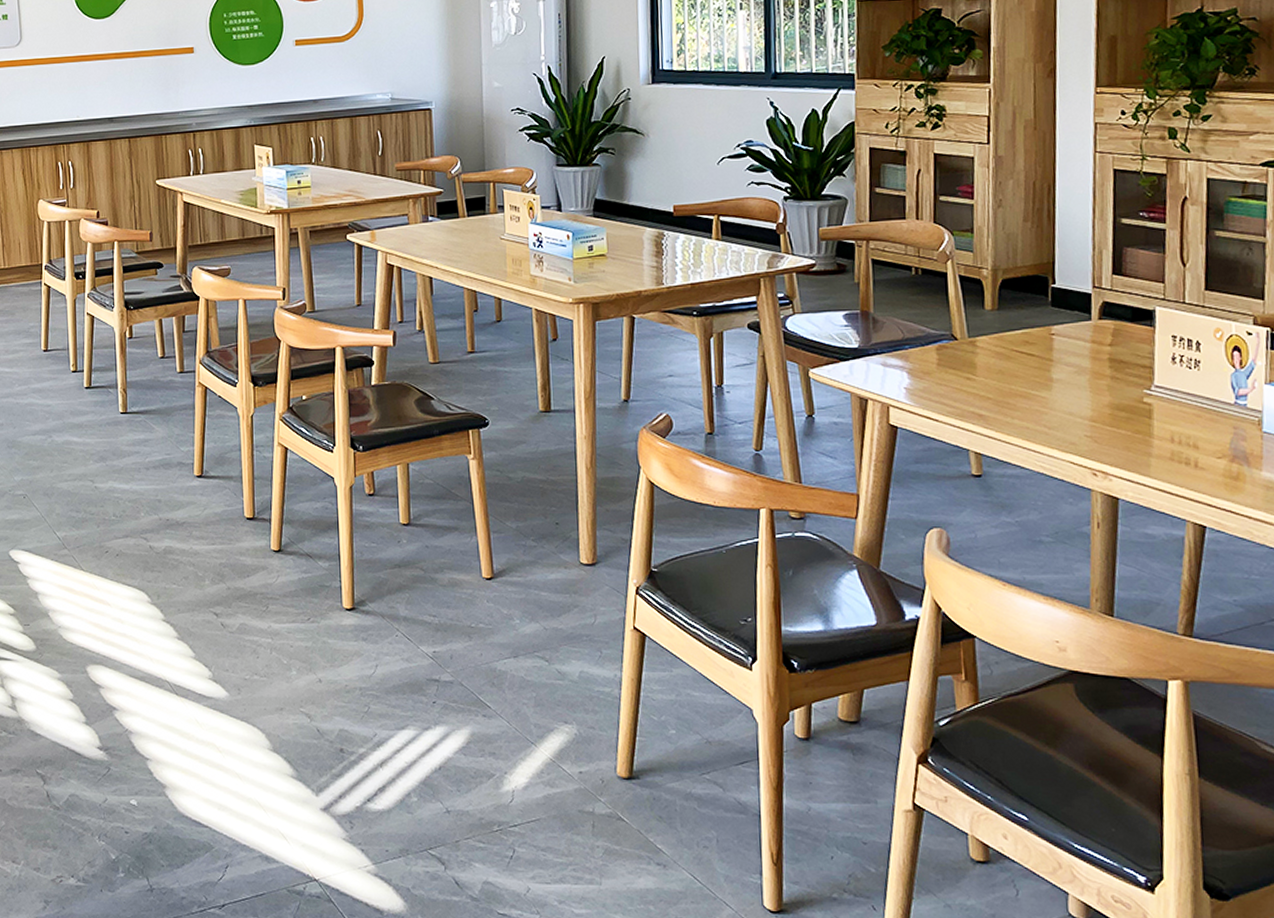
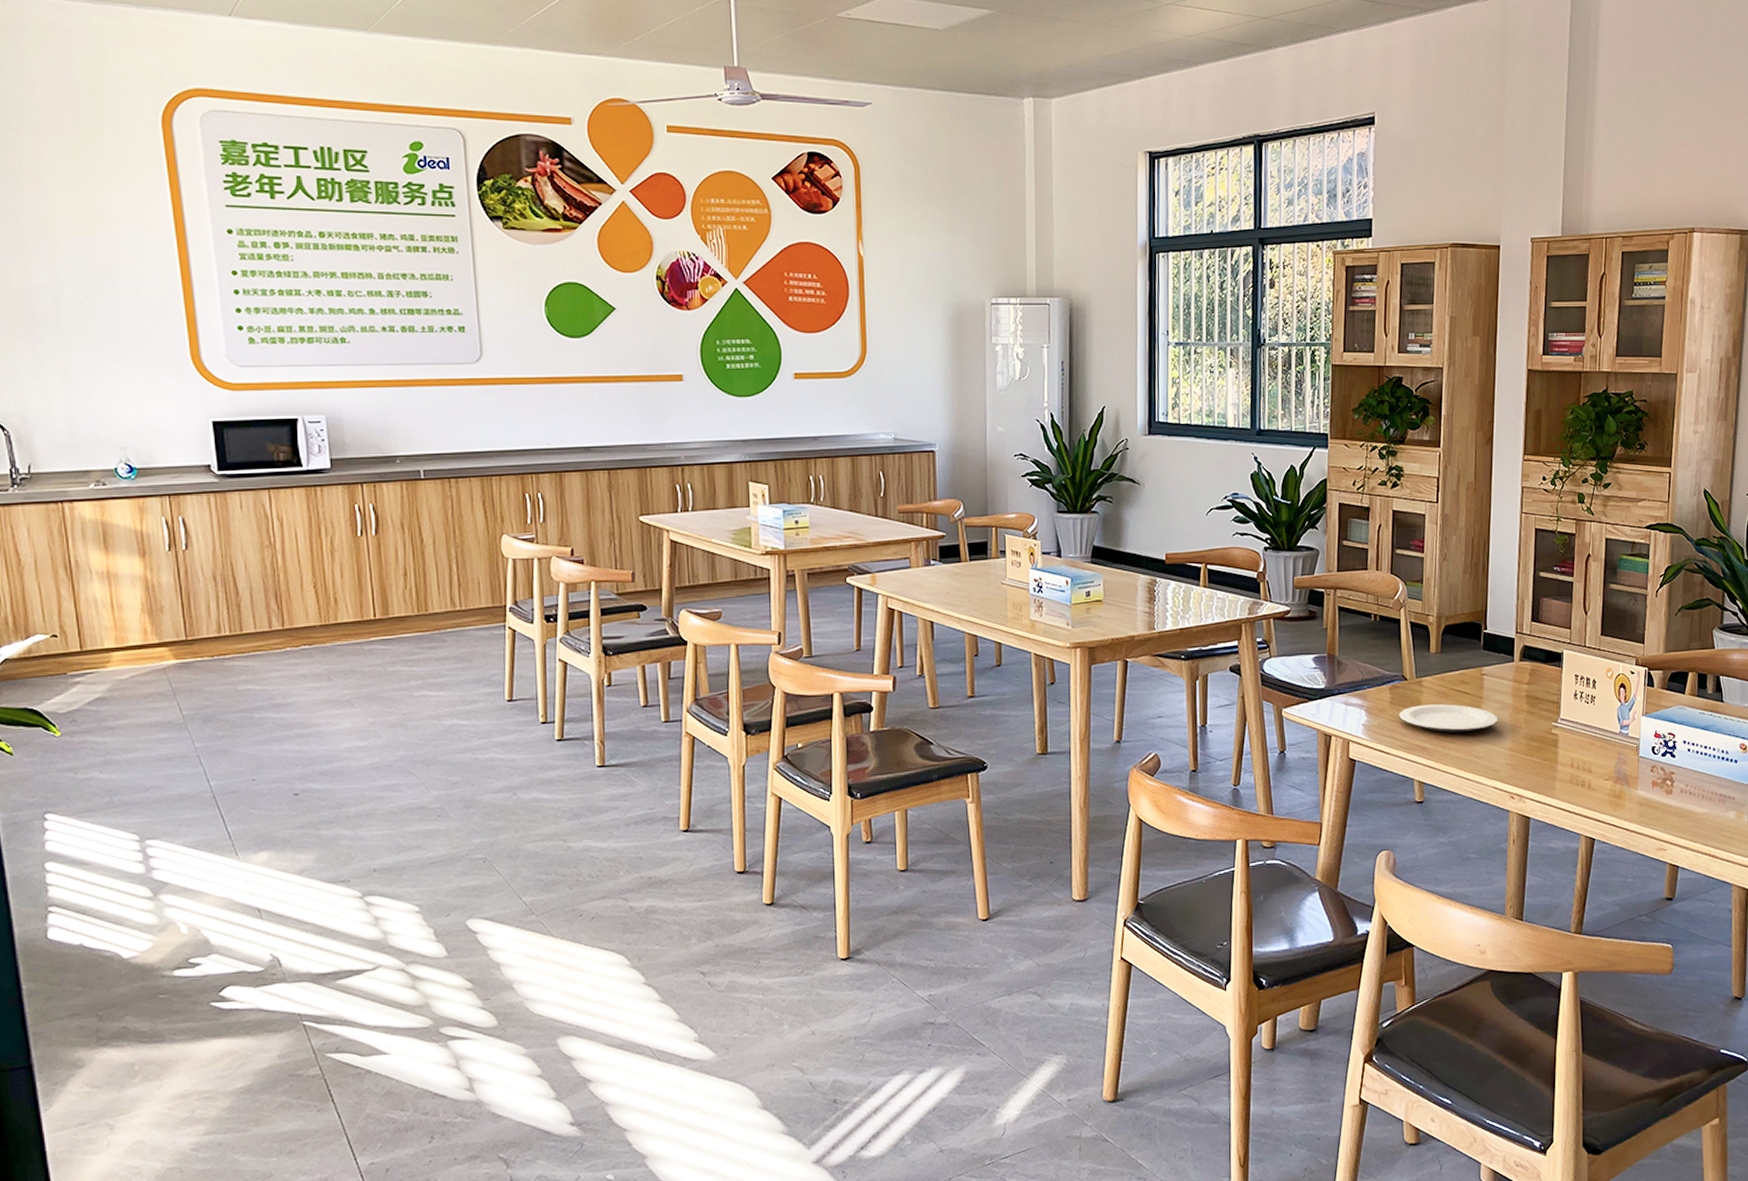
plate: none [949,367,1074,399] -> present [1399,704,1498,733]

